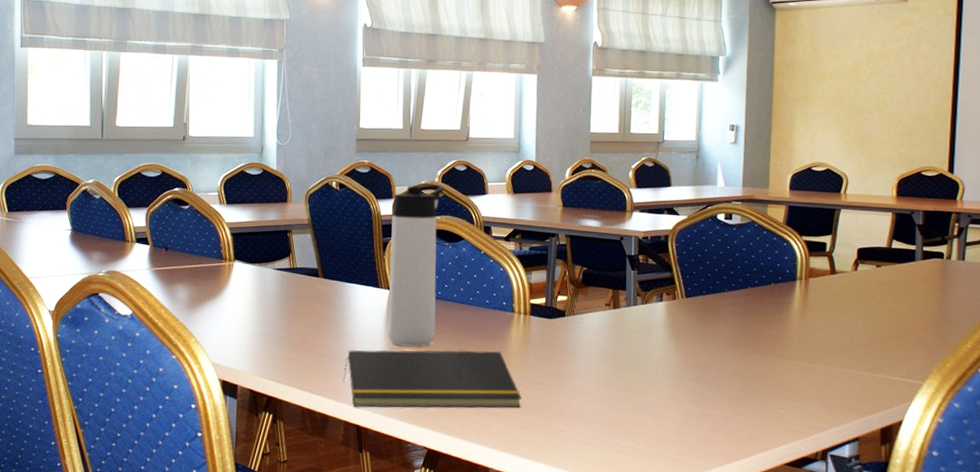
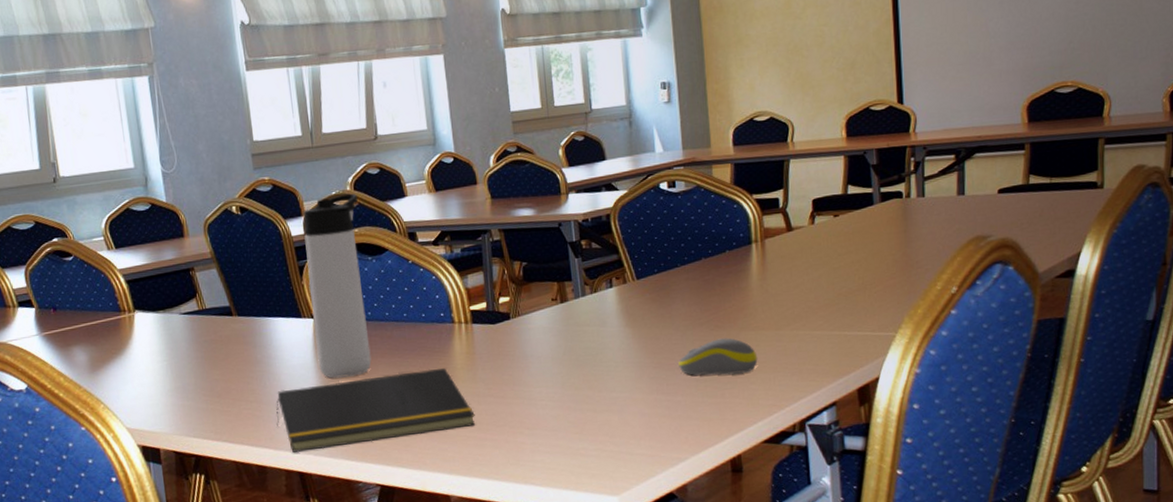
computer mouse: none [715,362,790,398] -> present [678,338,758,375]

